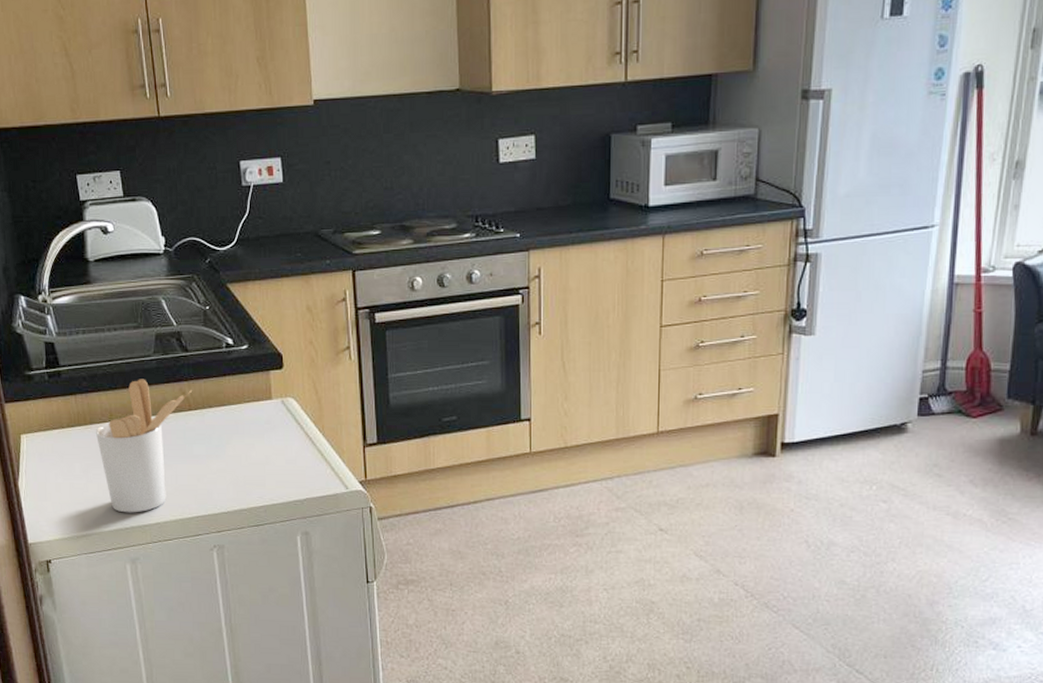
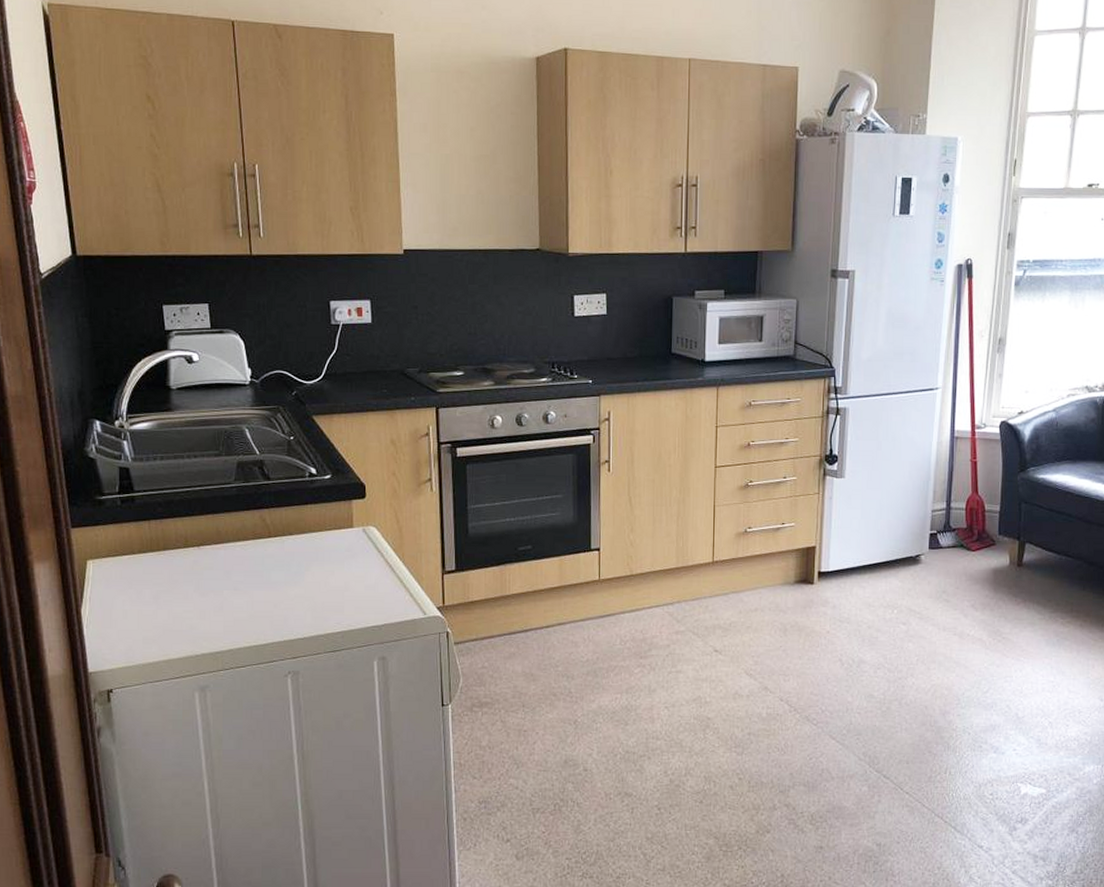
utensil holder: present [96,379,192,513] -> none [169,505,272,640]

